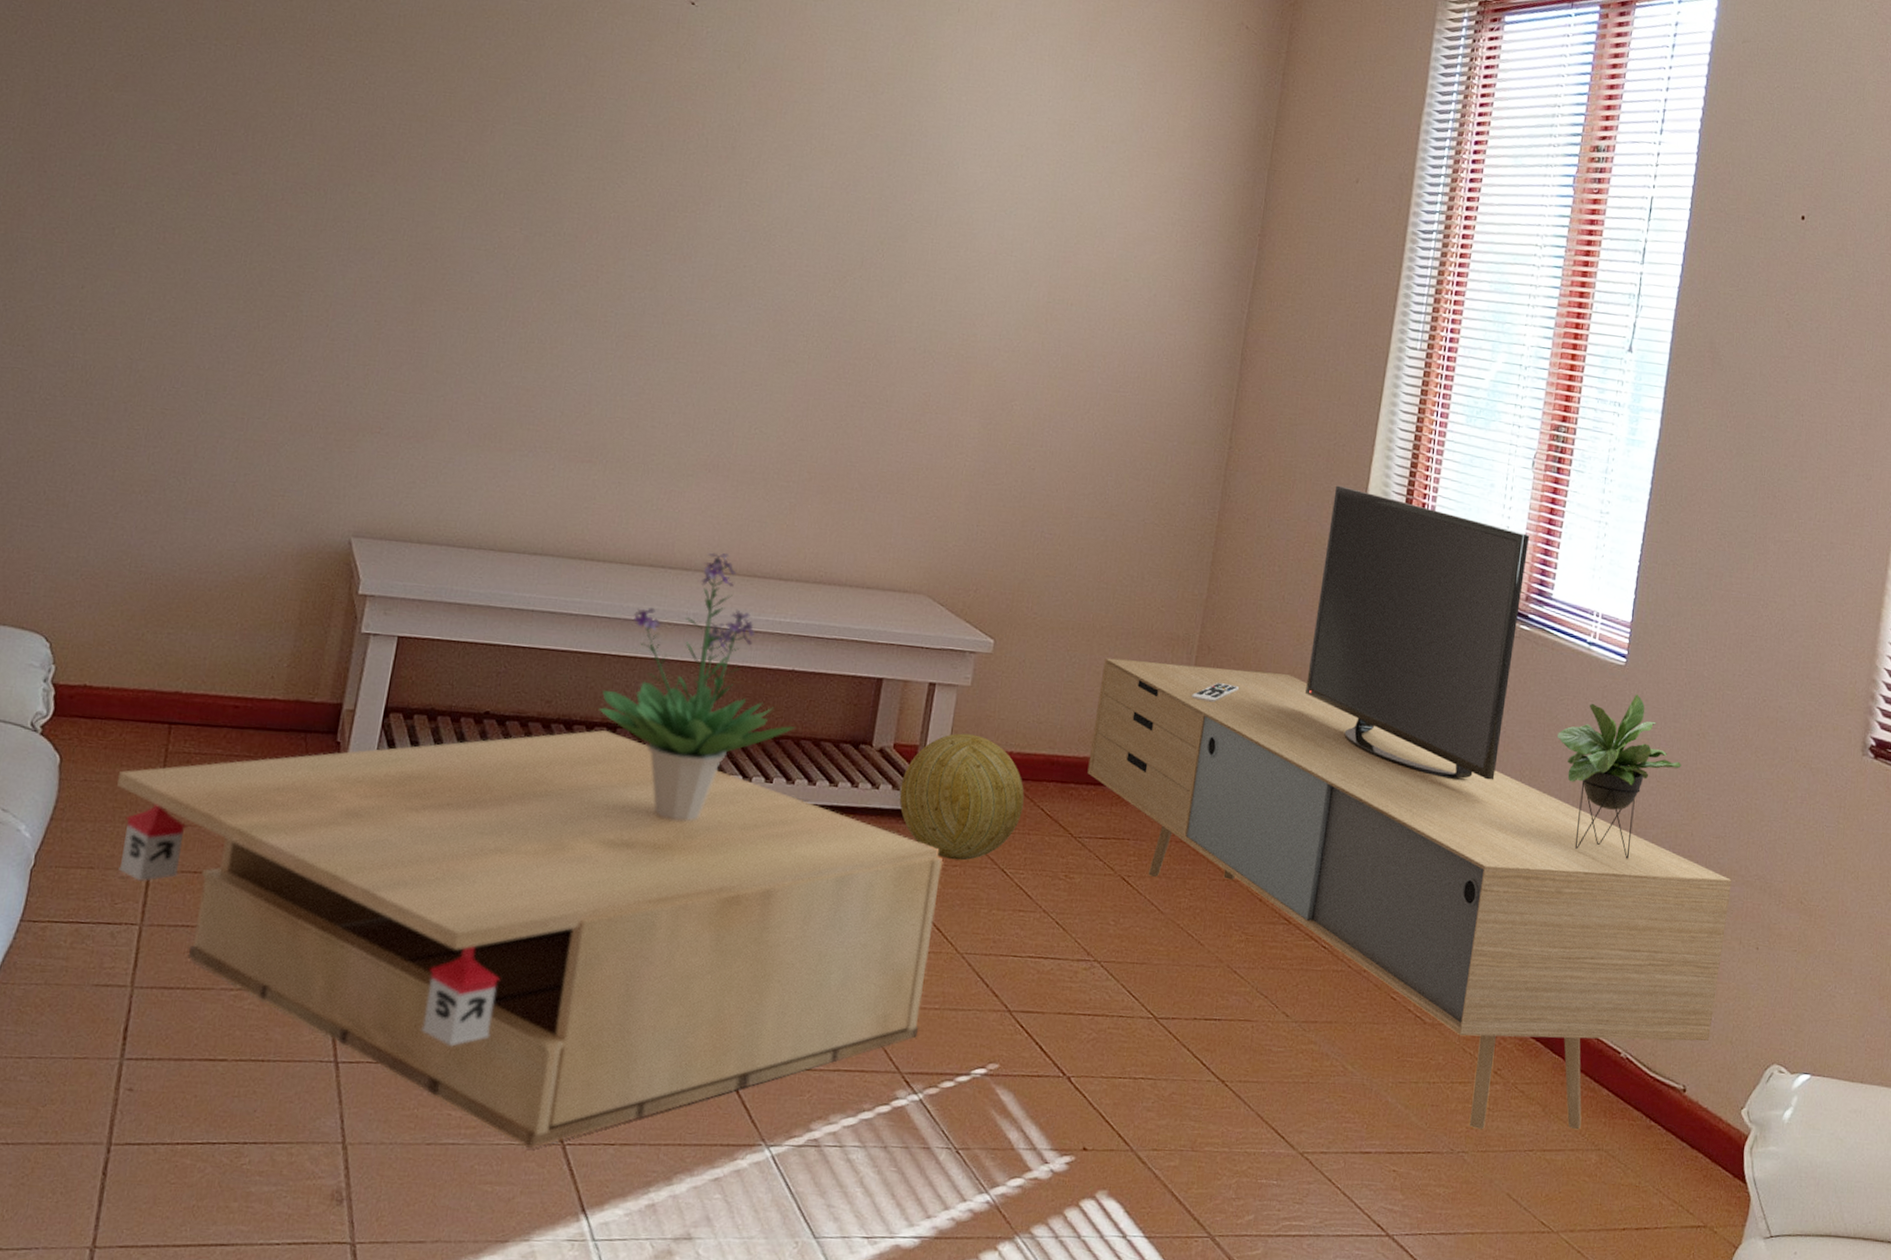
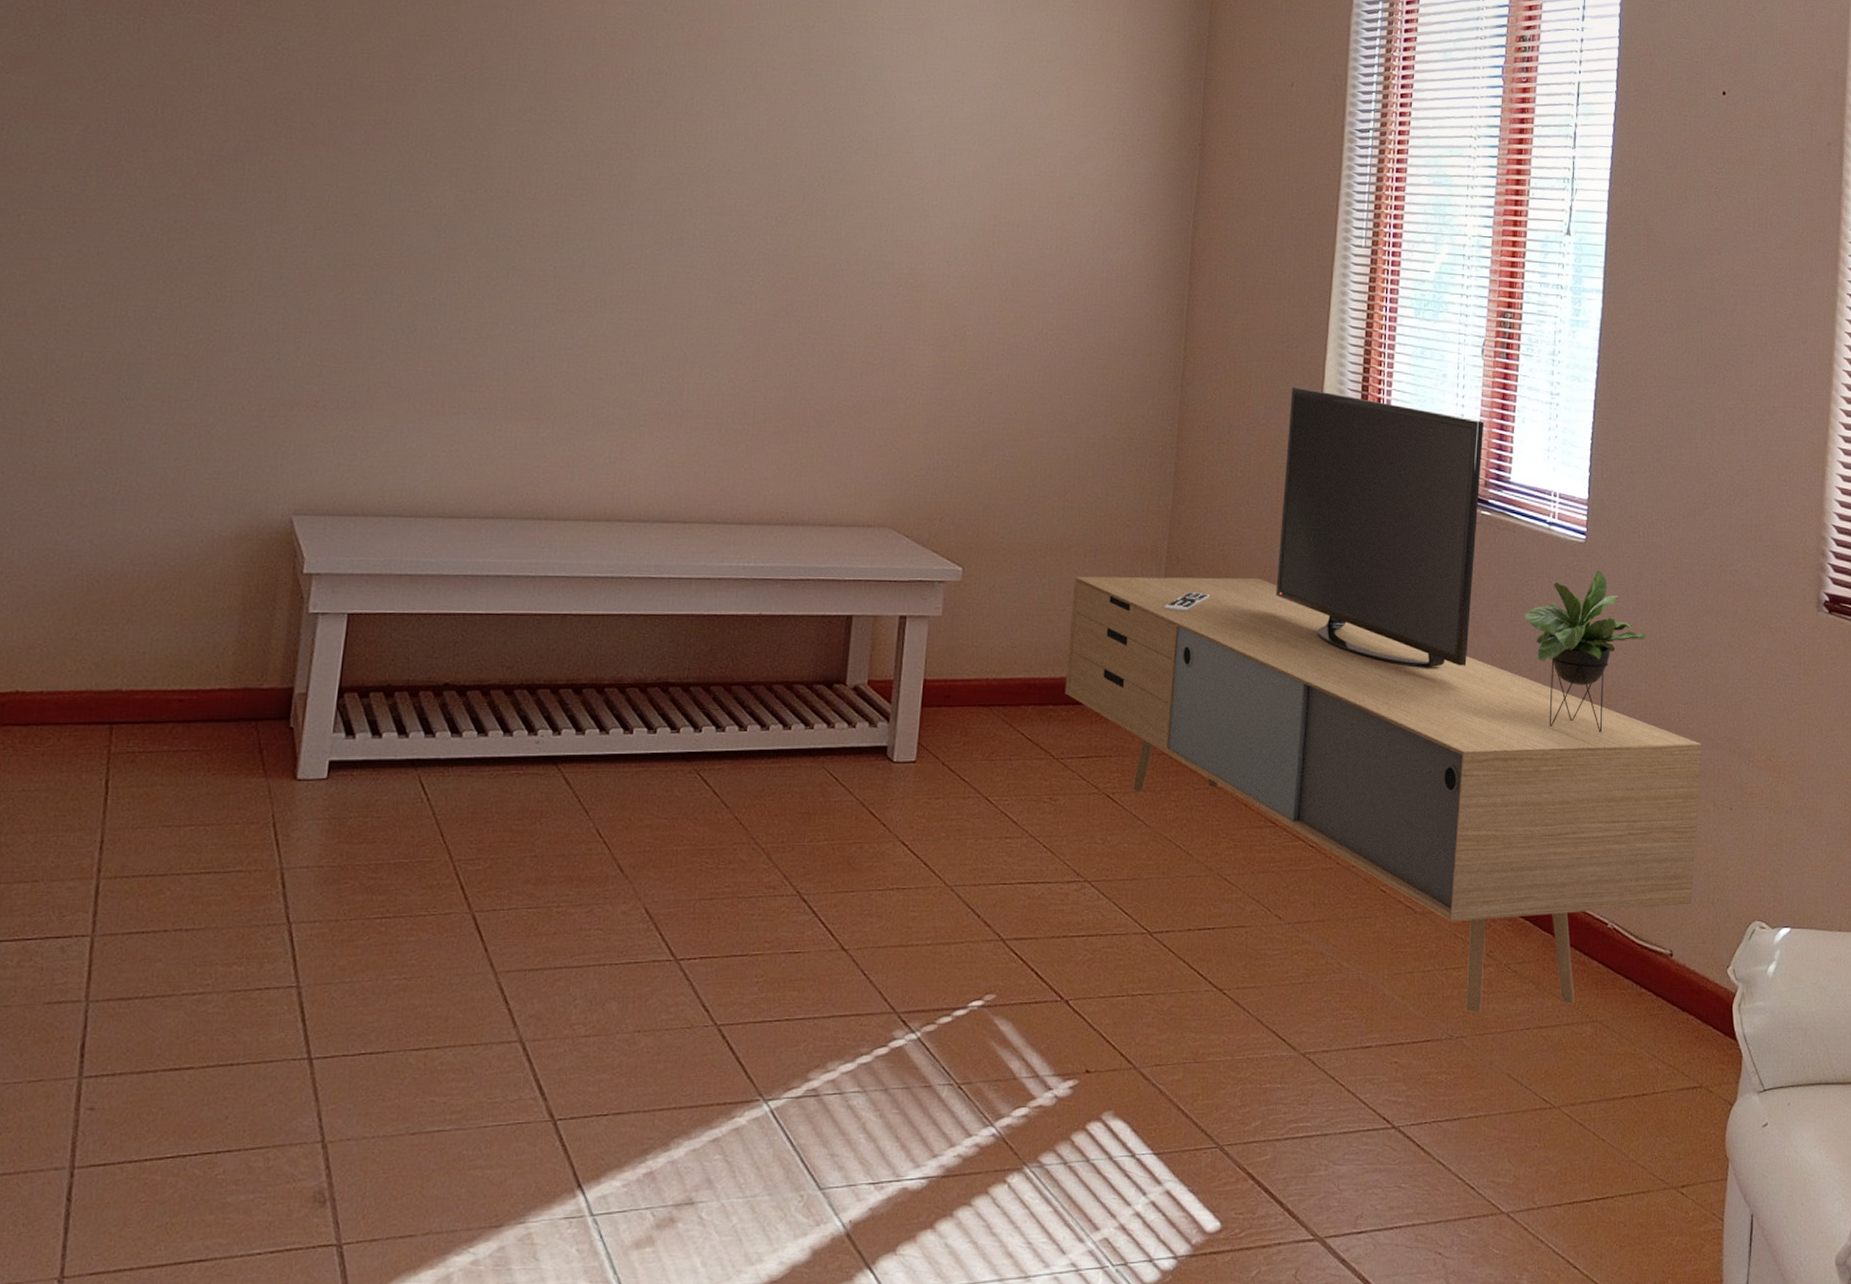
coffee table: present [117,729,943,1149] -> none [58,691,926,1128]
potted plant: present [599,552,797,821] -> none [563,501,768,778]
decorative ball: present [899,733,1024,861] -> none [877,664,1003,792]

